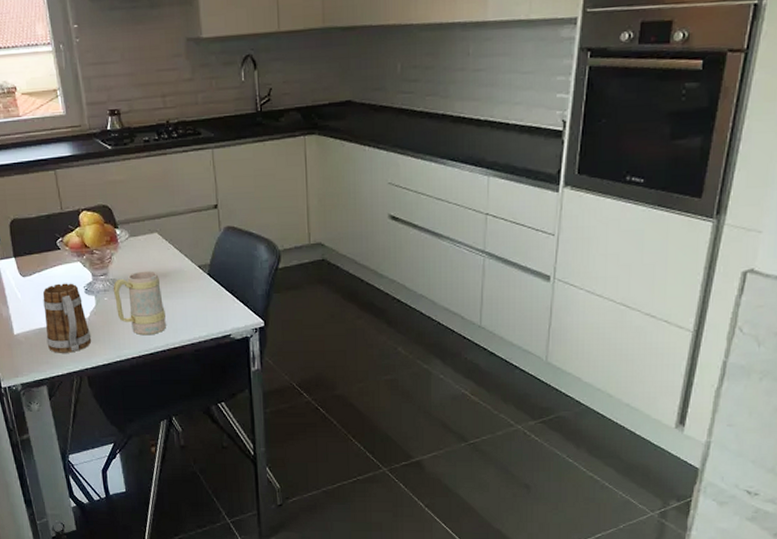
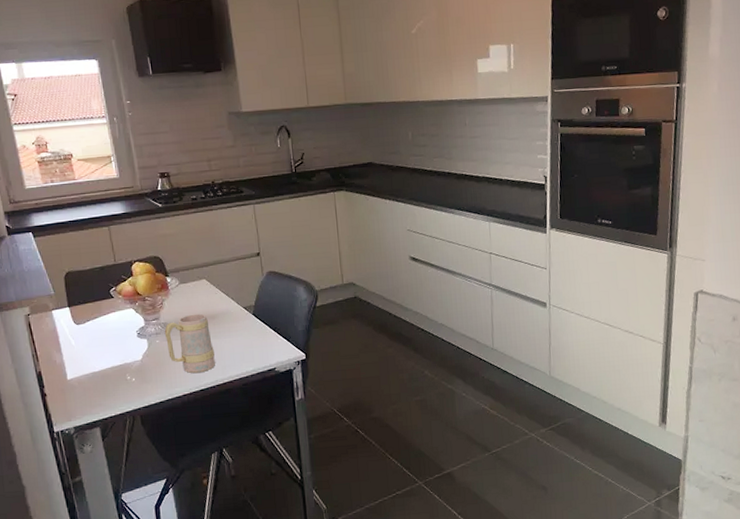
mug: present [42,283,92,353] -> none [96,328,144,395]

